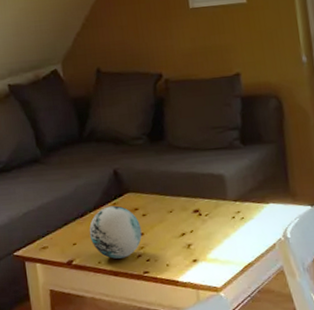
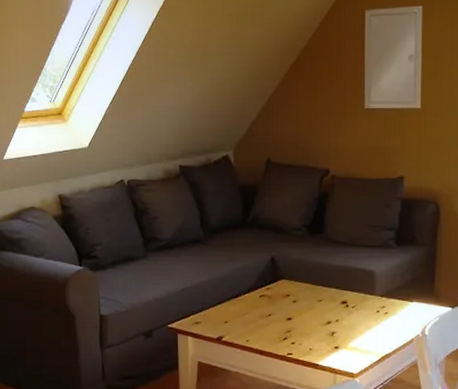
decorative orb: present [89,205,142,259] -> none [241,290,291,339]

